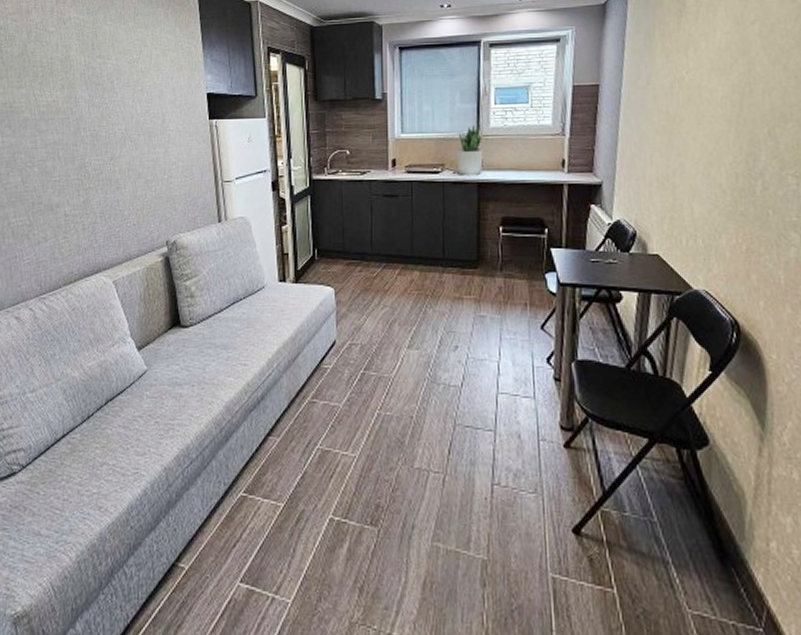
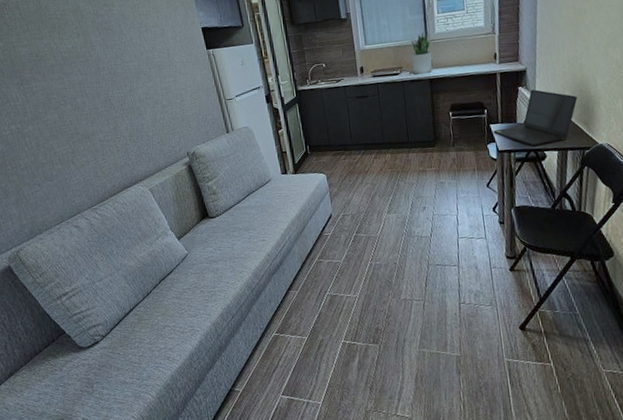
laptop: none [554,209,667,283] -> present [493,89,578,147]

